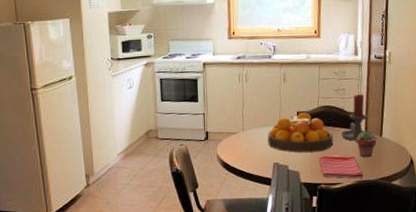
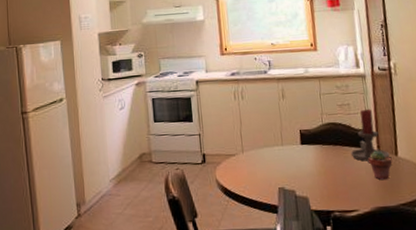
fruit bowl: present [268,112,333,153] -> none [269,130,343,176]
dish towel: present [319,156,364,179] -> none [329,178,382,205]

